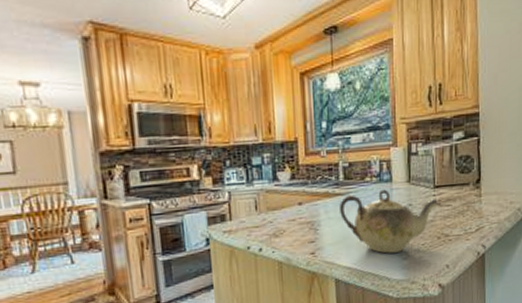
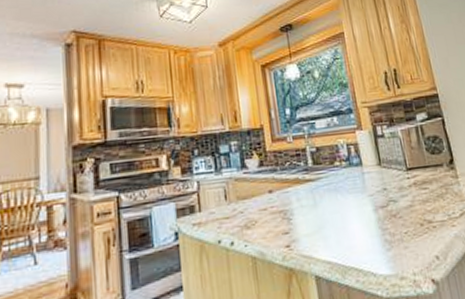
teapot: present [340,189,443,254] -> none [311,173,420,245]

